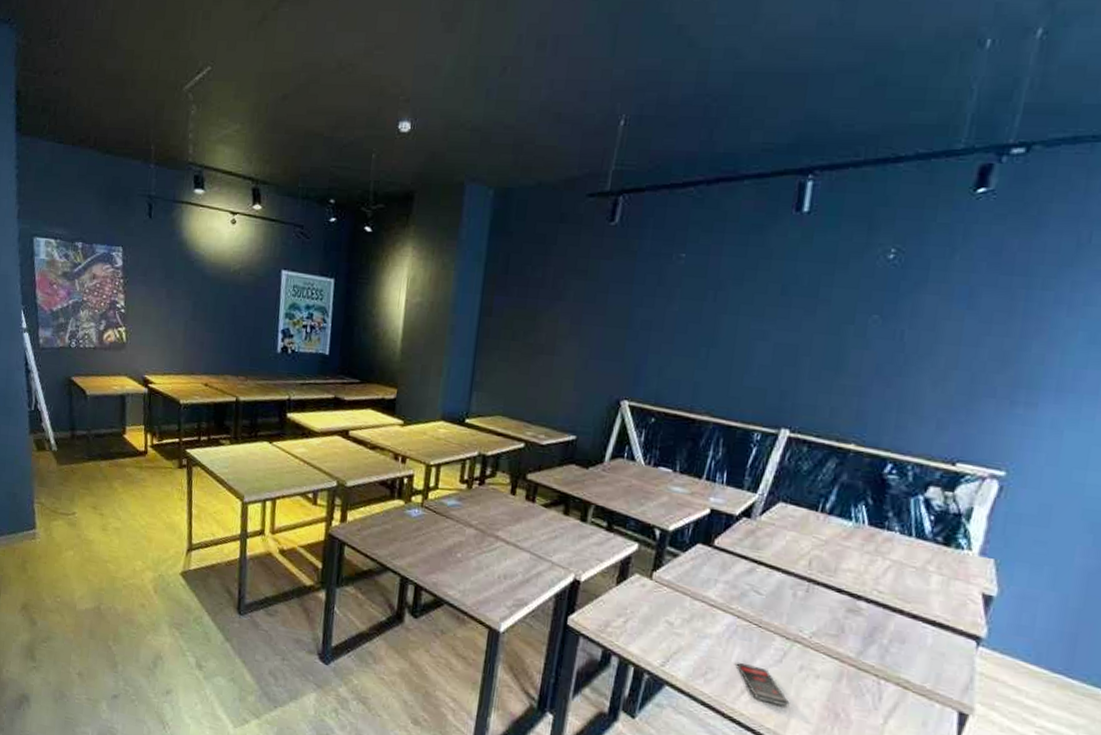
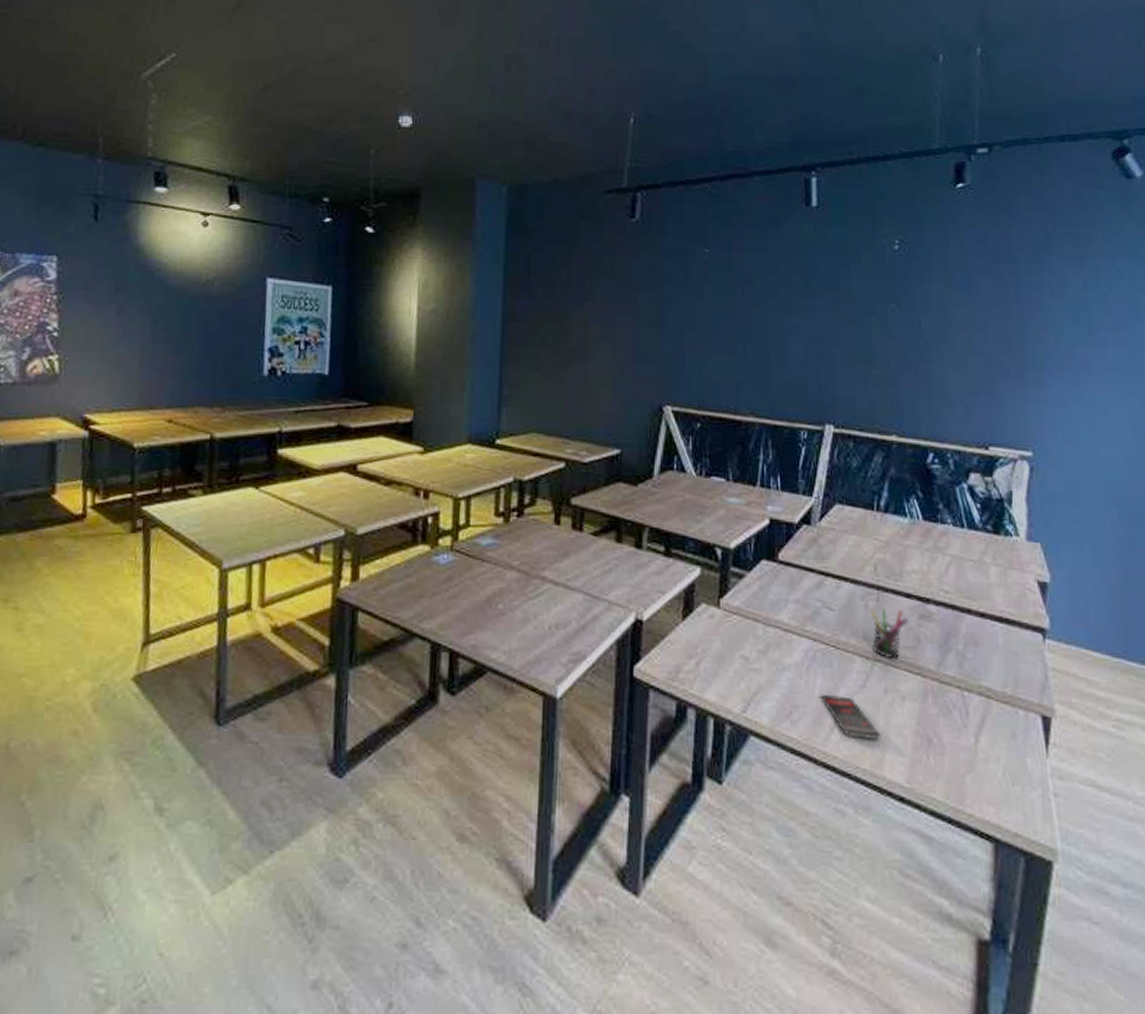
pen holder: none [794,597,835,643] -> present [870,608,908,660]

